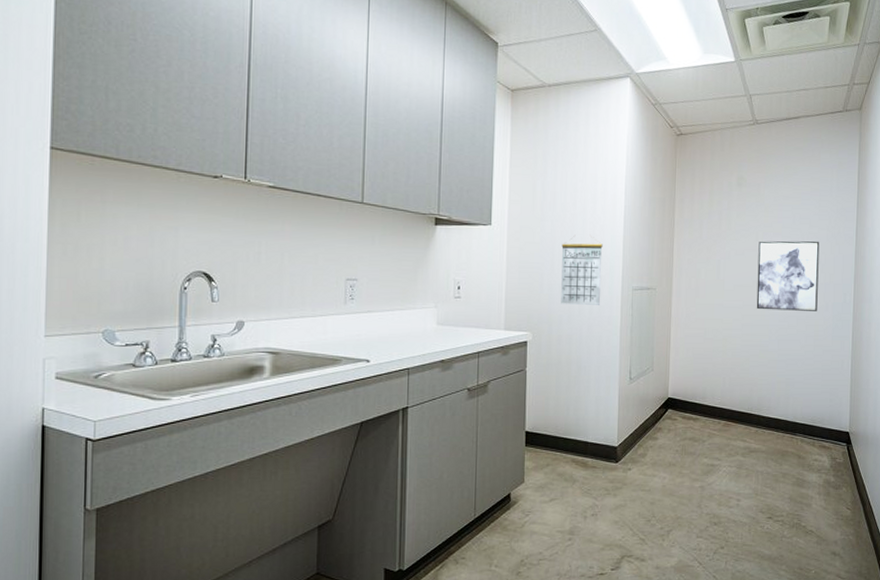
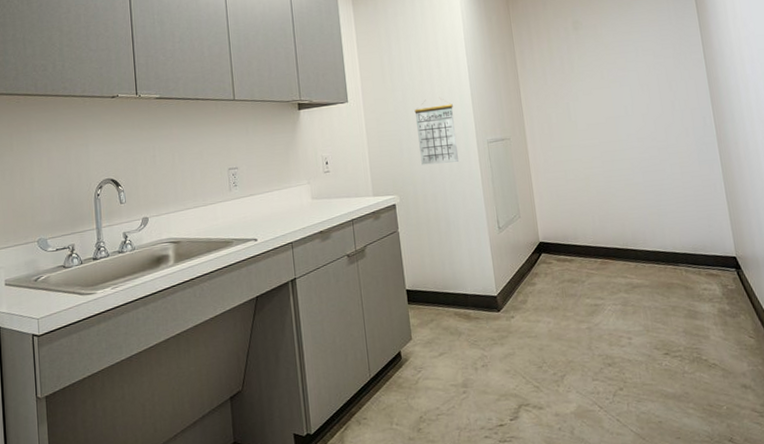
wall art: present [756,241,820,311] -> none [604,69,678,145]

